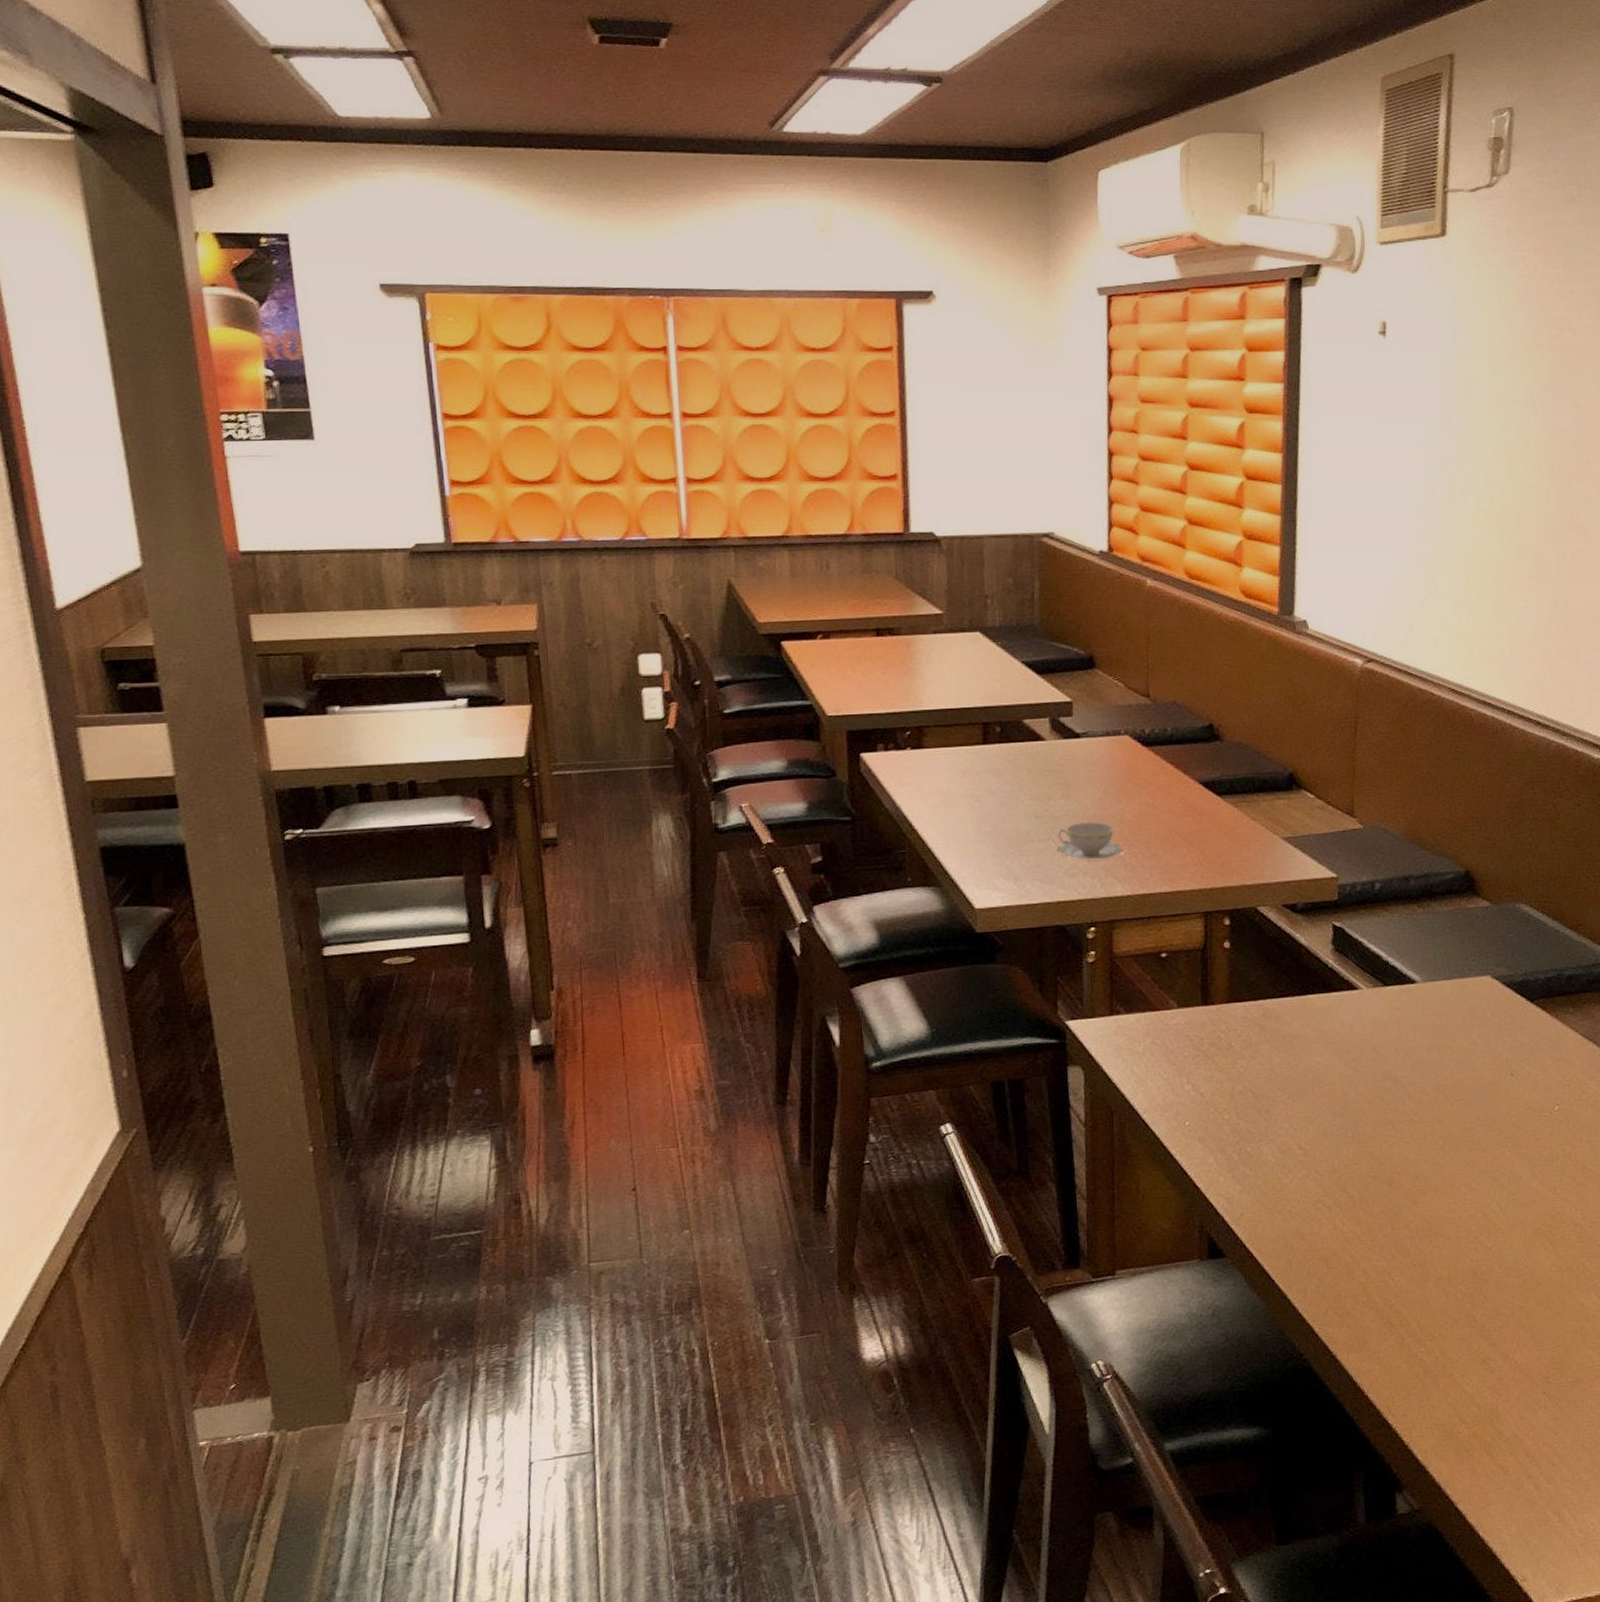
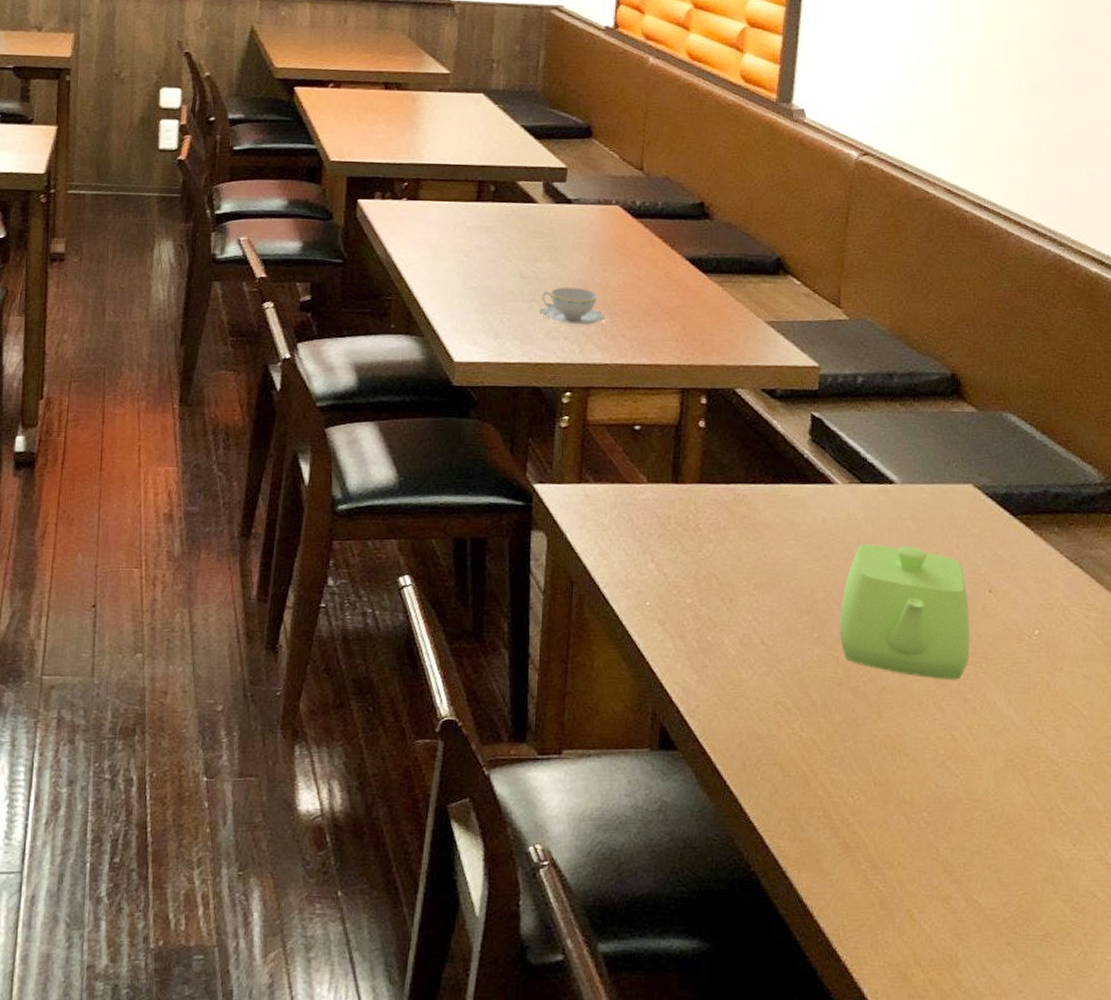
teapot: none [1371,1040,1495,1162] -> present [839,544,969,680]

